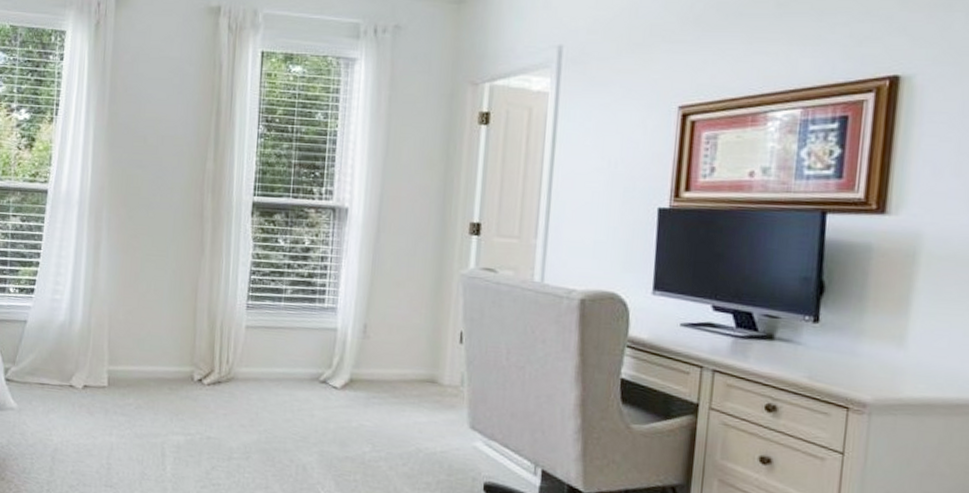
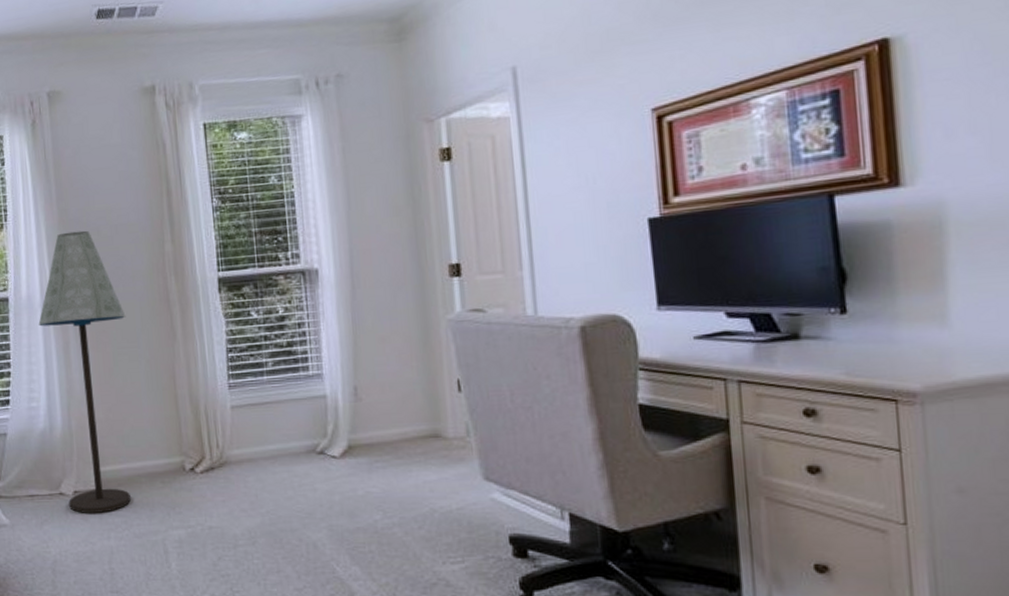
floor lamp: none [73,135,159,410] -> present [38,230,131,513]

